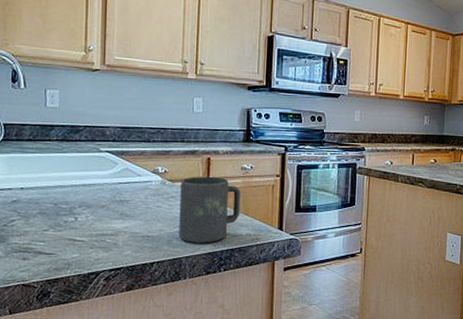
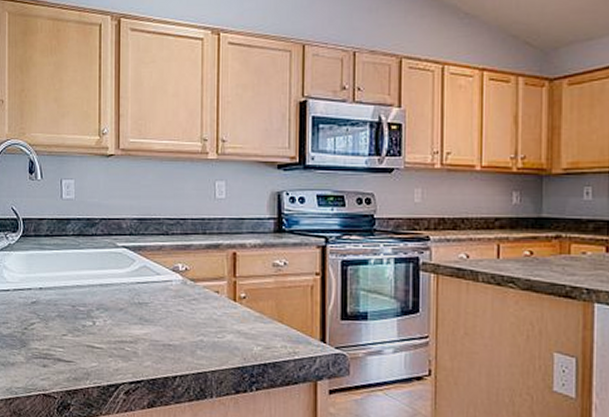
mug: present [179,177,241,243] -> none [203,275,273,356]

